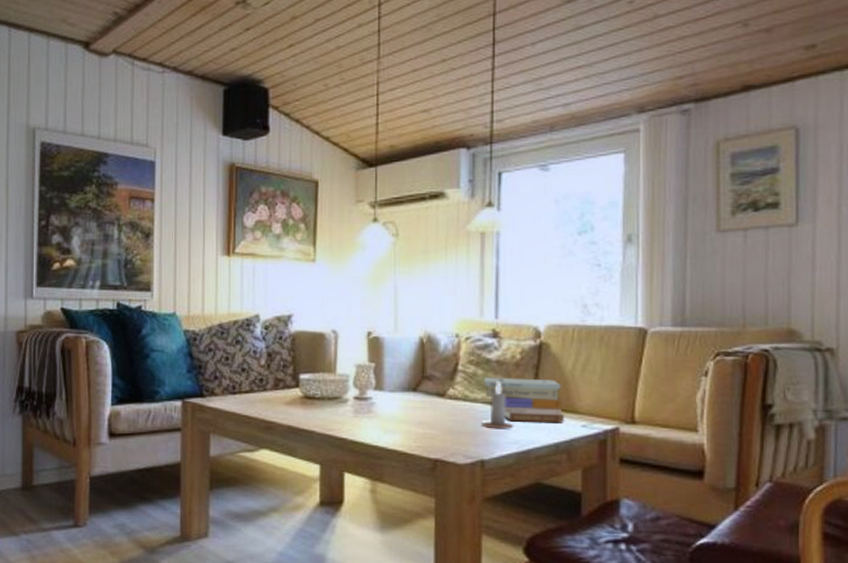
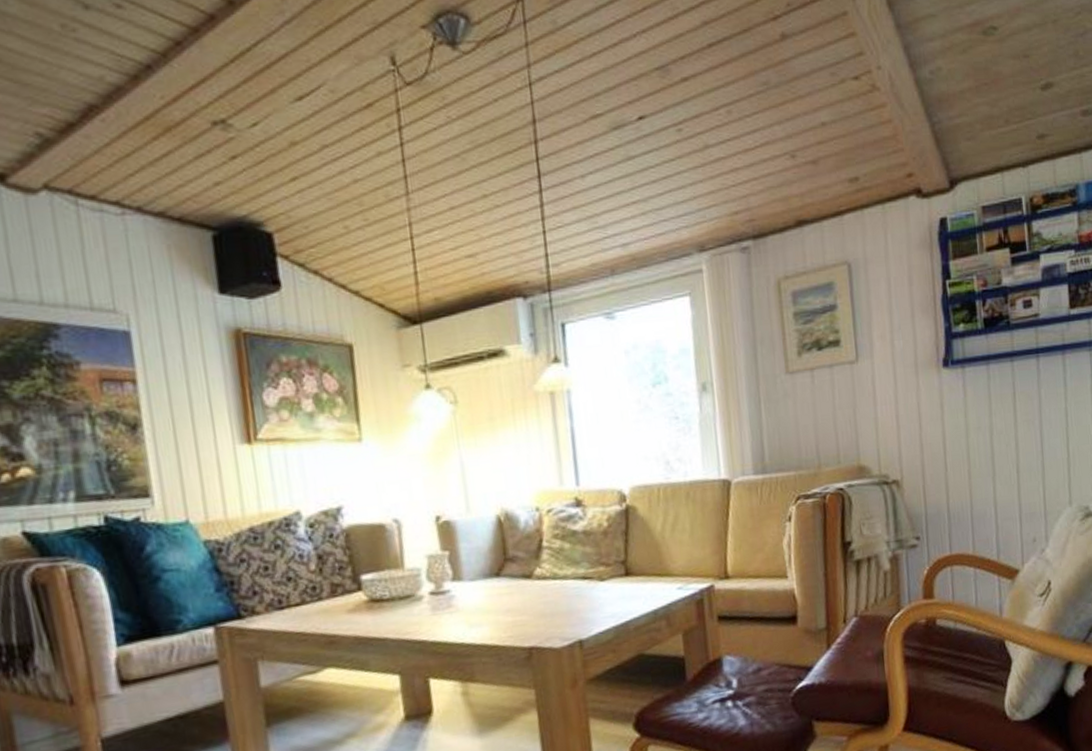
candle: present [482,381,514,428] -> none [575,553,609,605]
books: present [484,377,564,424] -> none [572,544,660,595]

